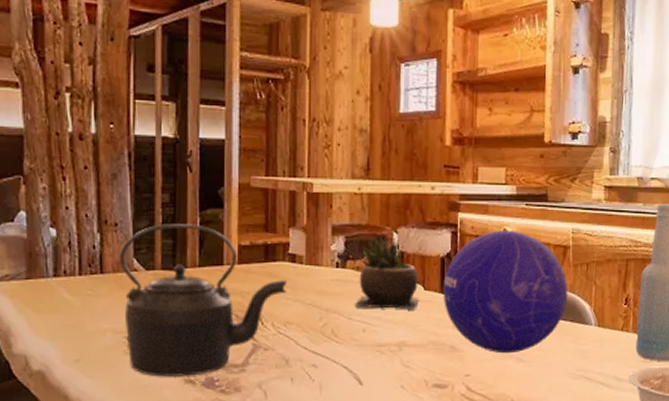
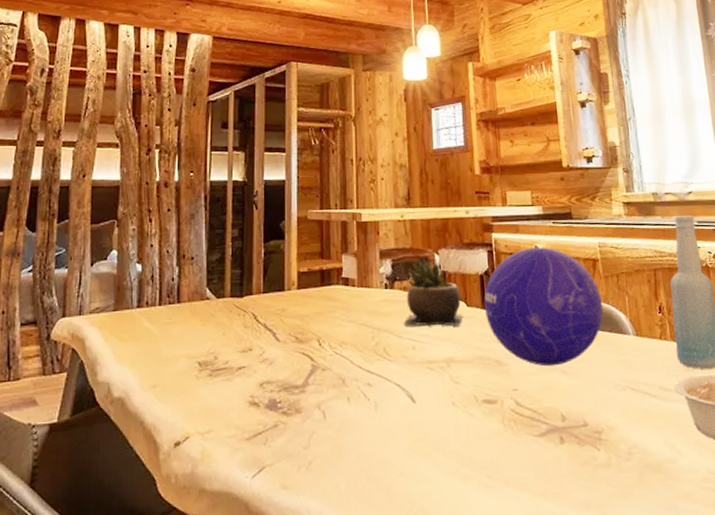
kettle: present [119,224,287,377] -> none [194,254,341,400]

